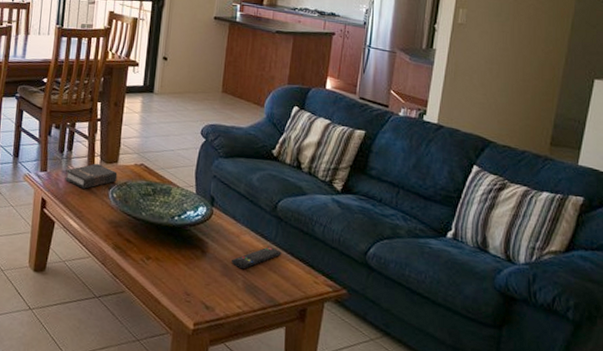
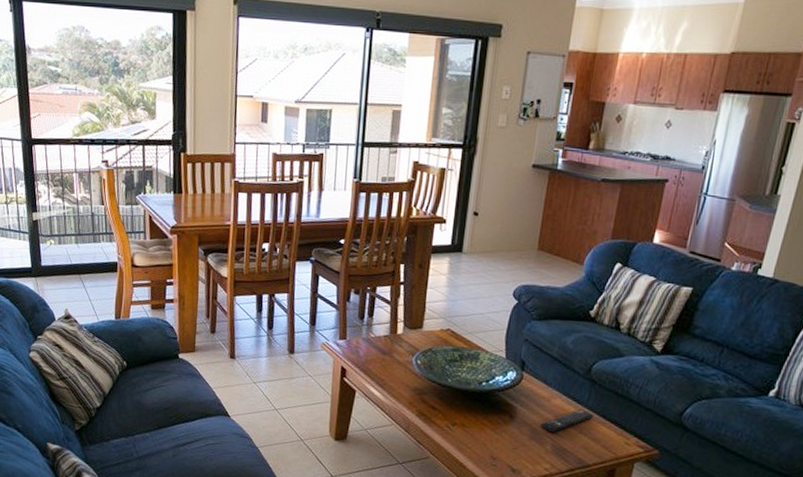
hardback book: present [65,163,118,189] -> none [366,329,422,356]

